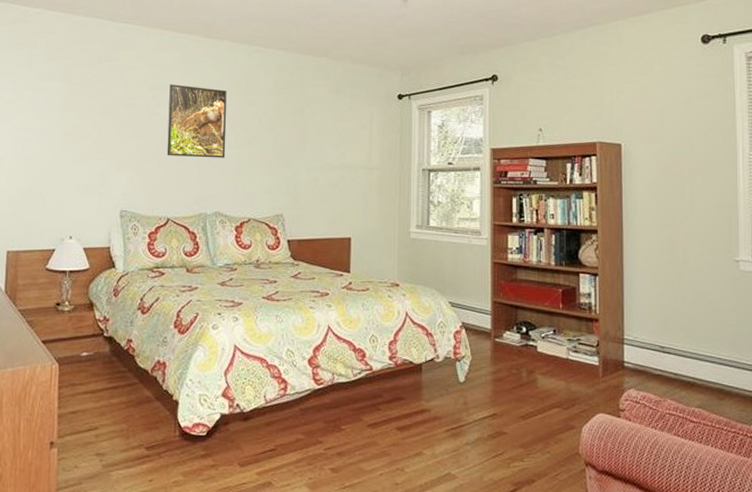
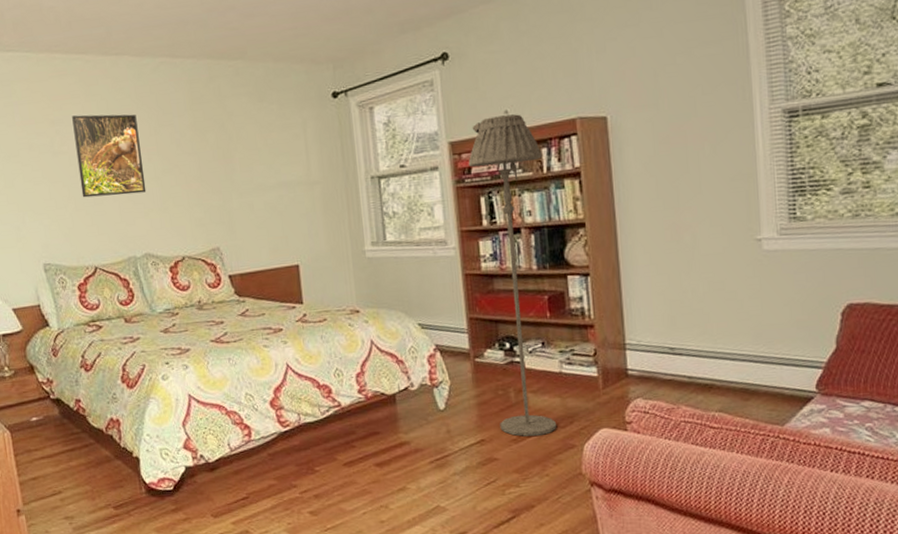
floor lamp: none [505,132,567,414] -> present [468,114,557,437]

